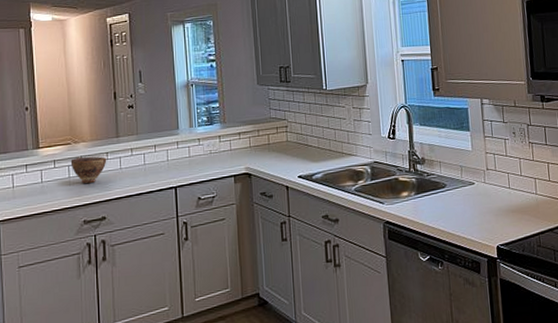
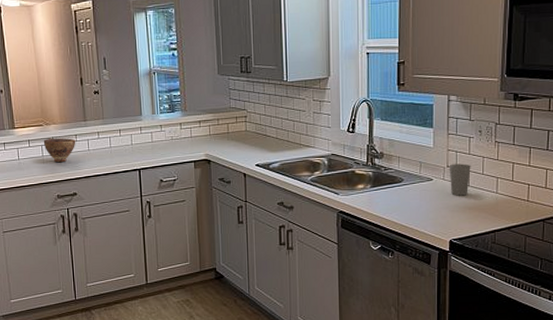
cup: none [488,165,510,199] -> present [449,163,471,196]

